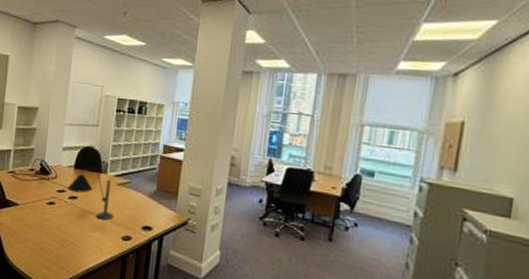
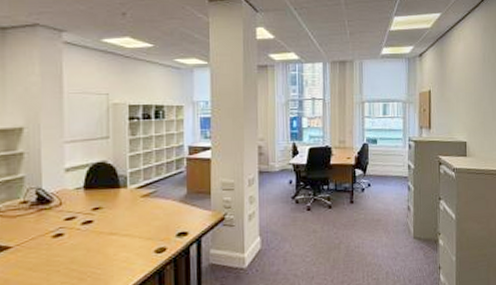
desk lamp: present [67,167,113,221] -> none [77,184,142,239]

